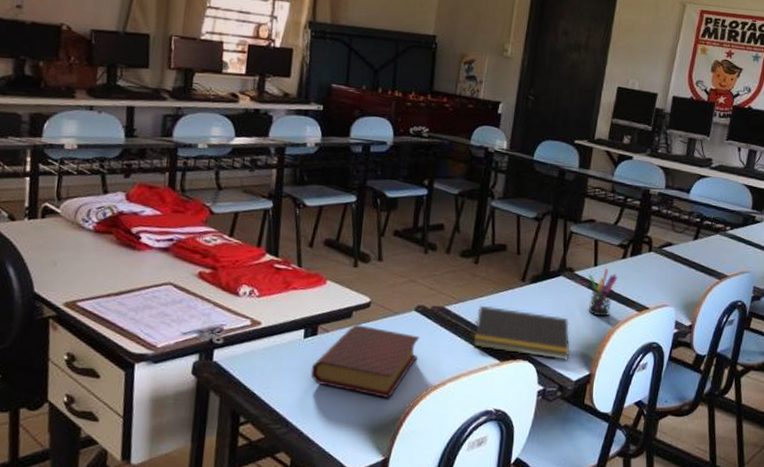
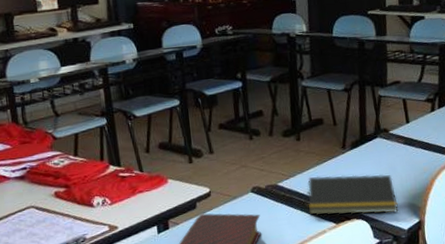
pen holder: present [588,268,618,317] -> none [403,123,430,168]

